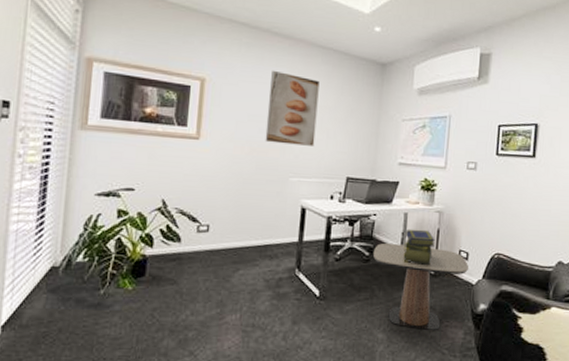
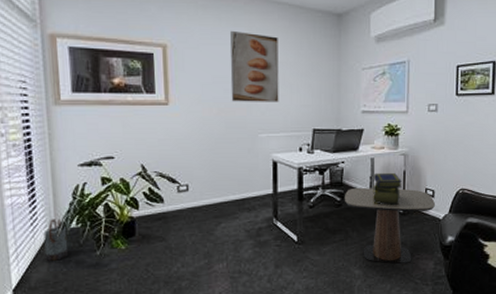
watering can: none [43,250,72,297] -> present [43,219,69,261]

